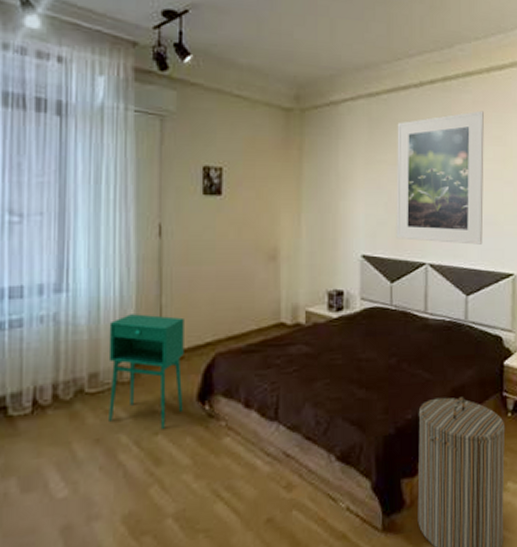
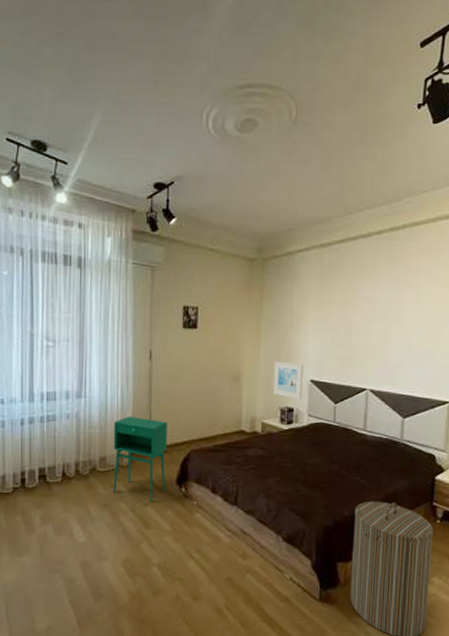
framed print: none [318,234,353,280] -> present [272,361,303,400]
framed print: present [396,110,484,245] -> none [341,256,428,375]

